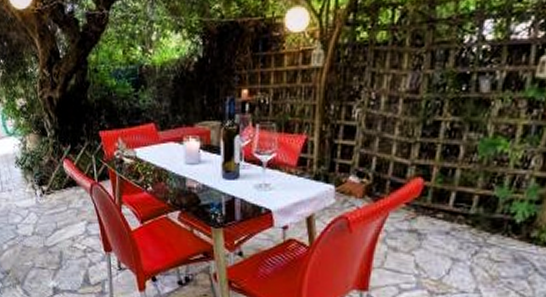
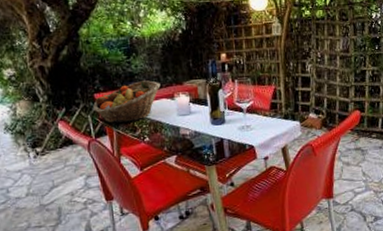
fruit basket: none [97,119,169,166] -> present [93,80,161,123]

